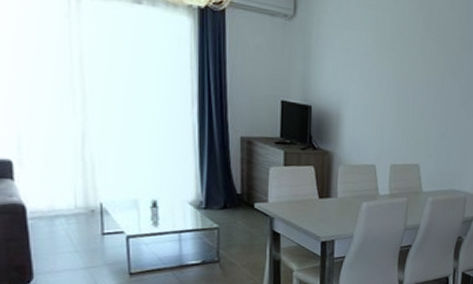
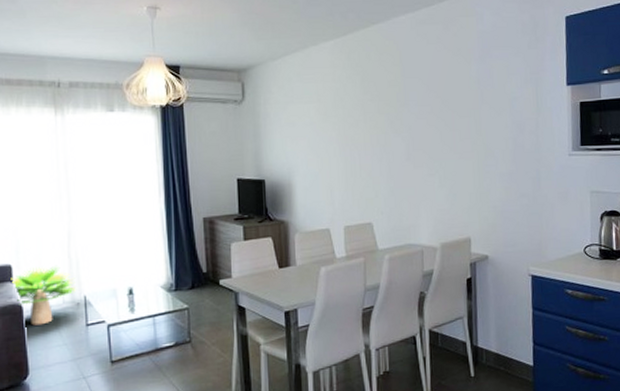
potted plant: none [11,166,92,229] -> present [11,266,77,326]

